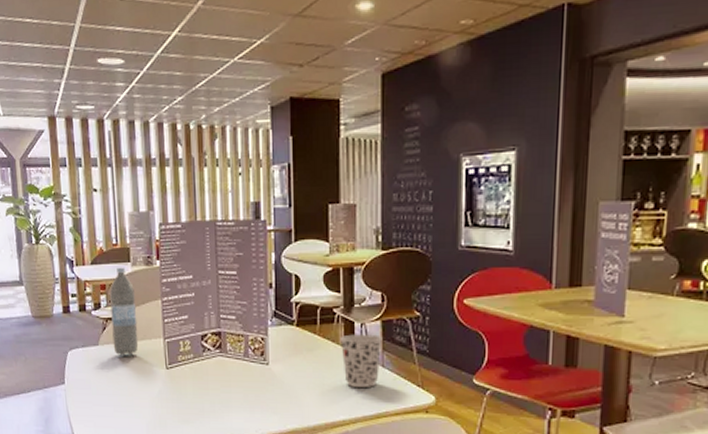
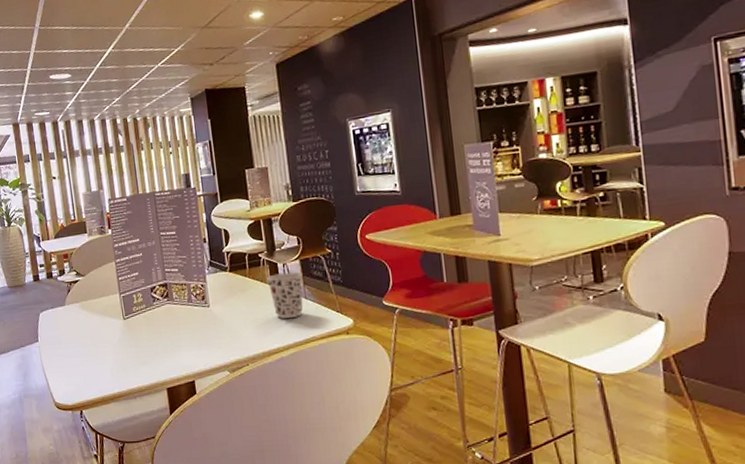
water bottle: present [110,267,139,356] -> none [71,238,99,313]

